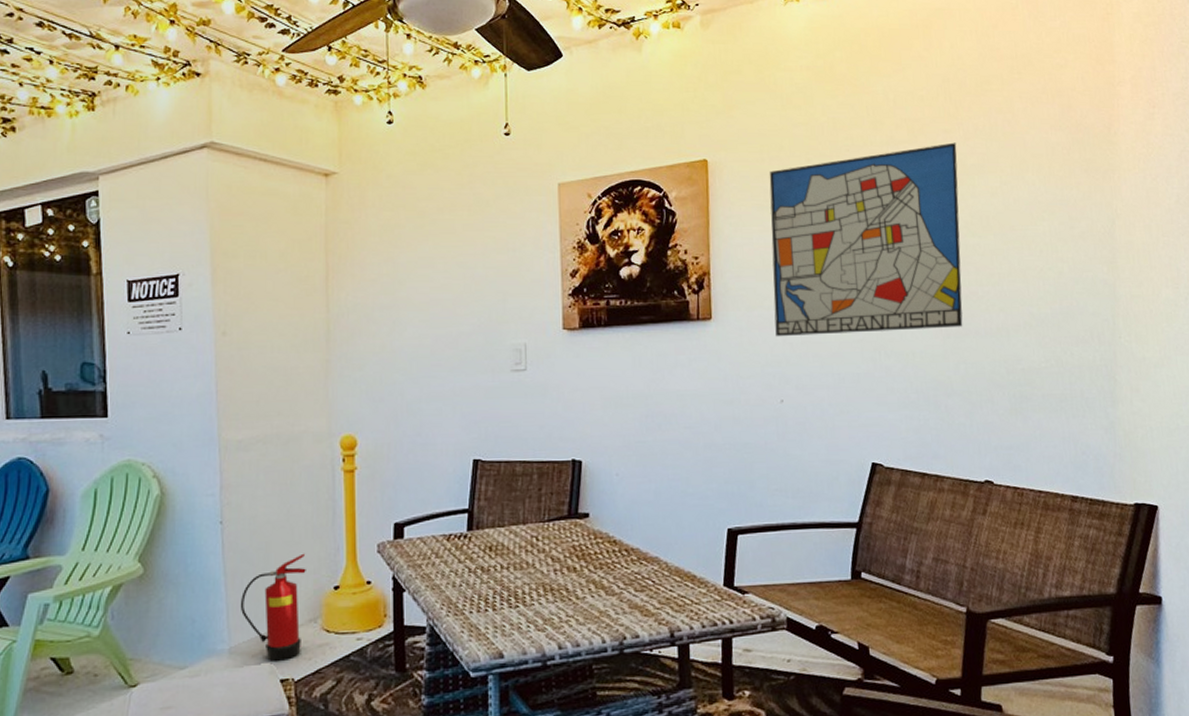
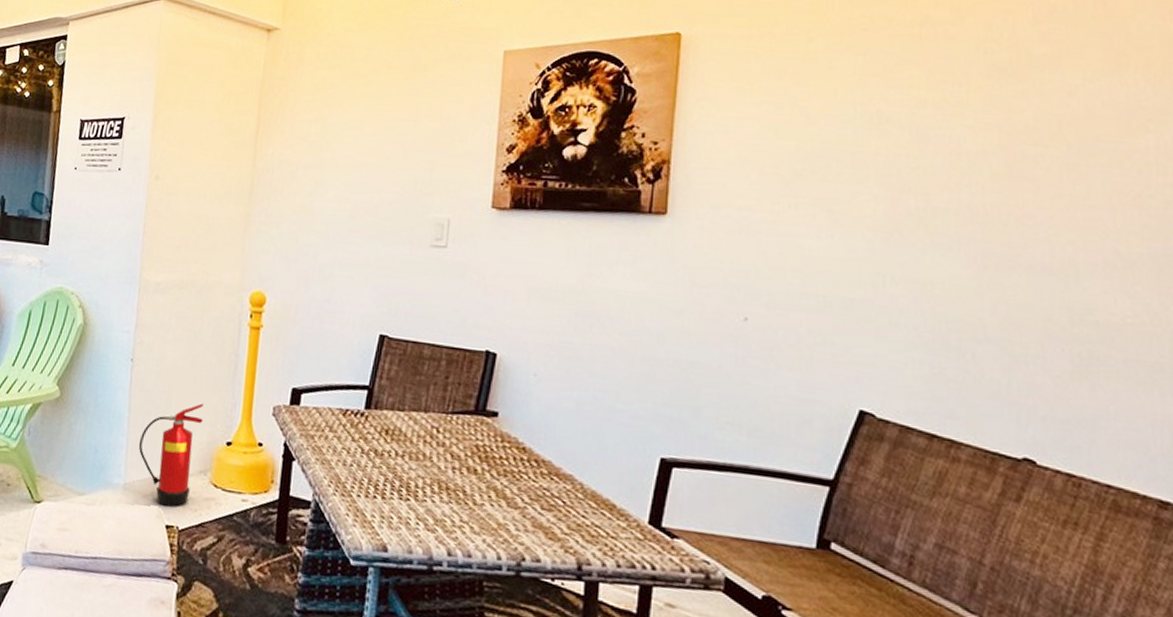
wall art: present [769,142,963,337] -> none [746,26,1022,258]

